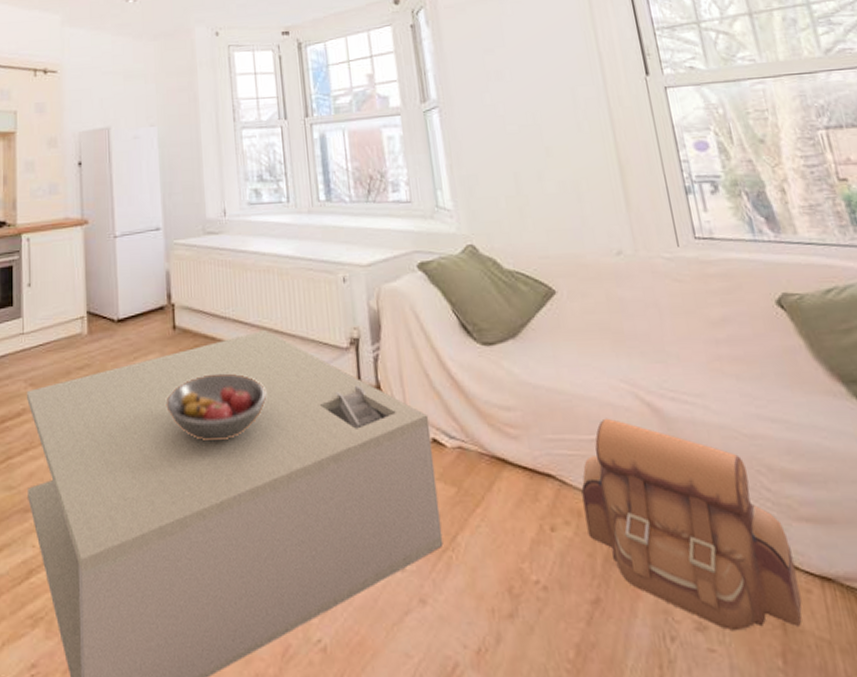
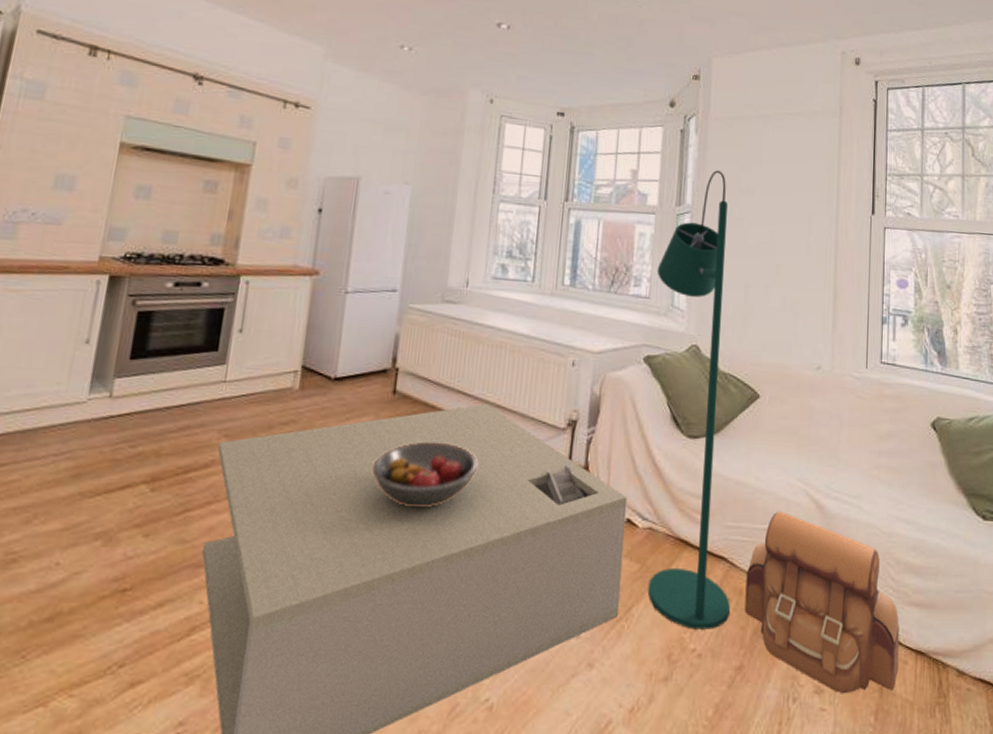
floor lamp: none [413,59,571,558] -> present [647,170,730,630]

